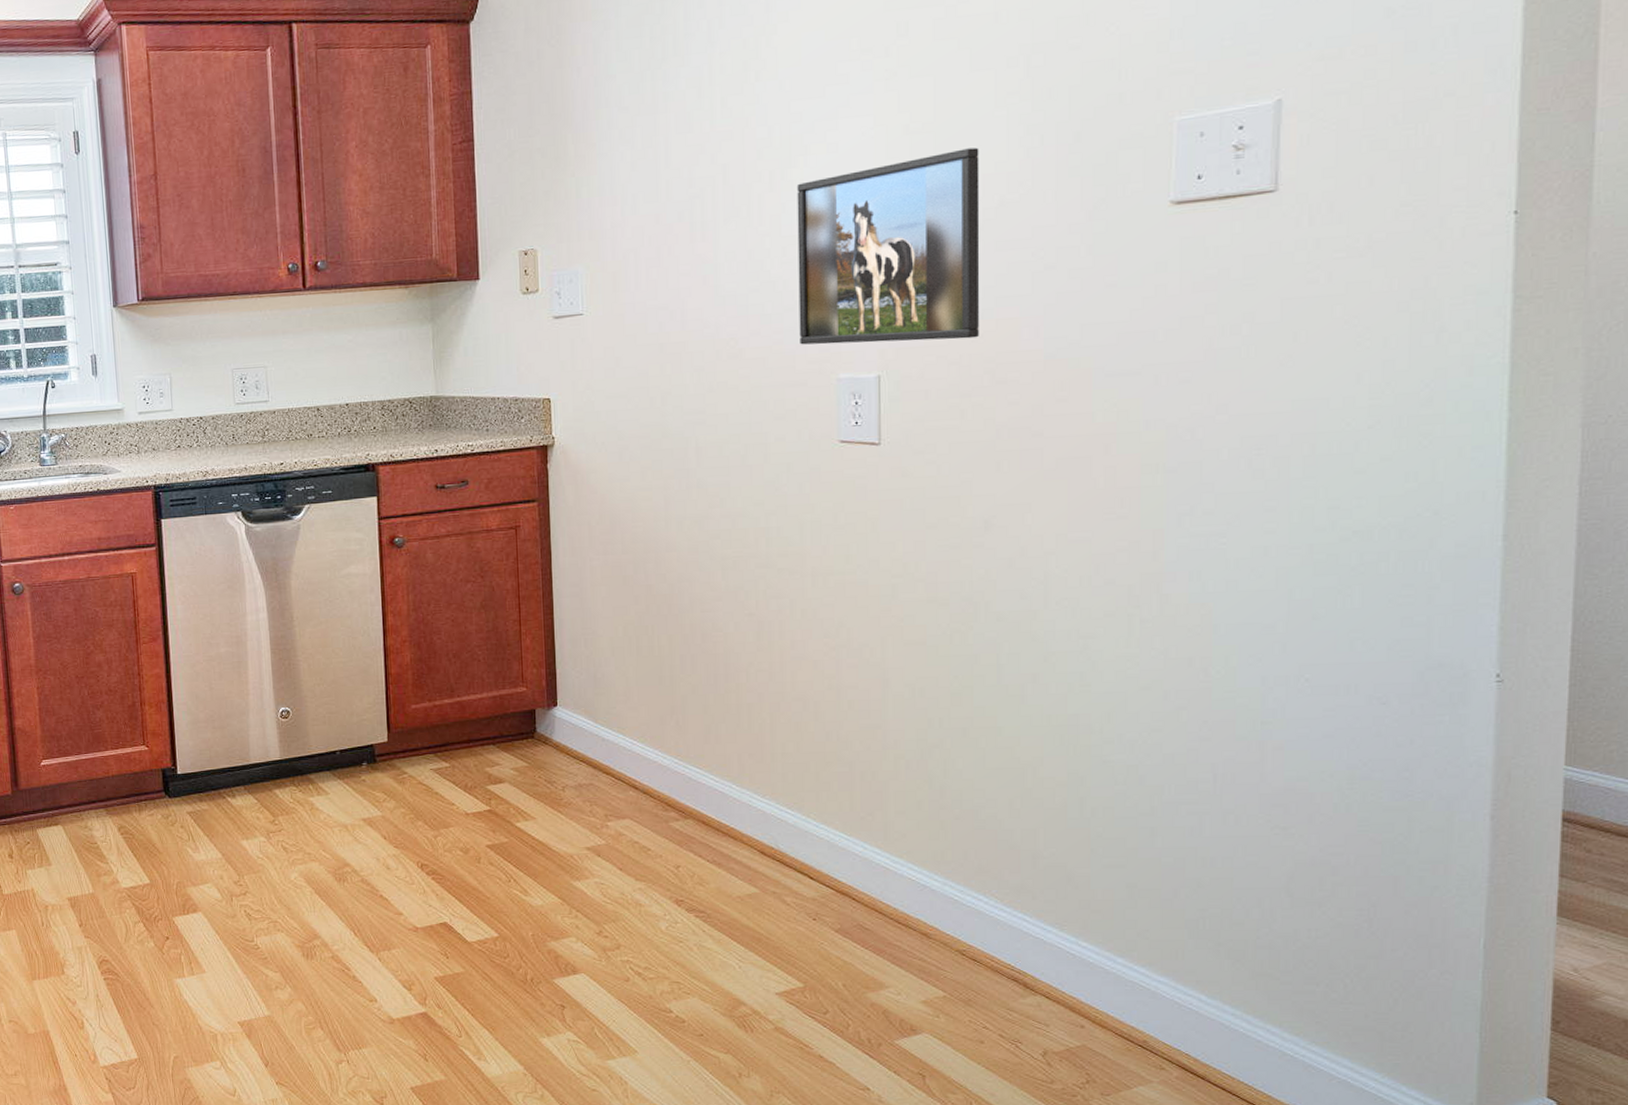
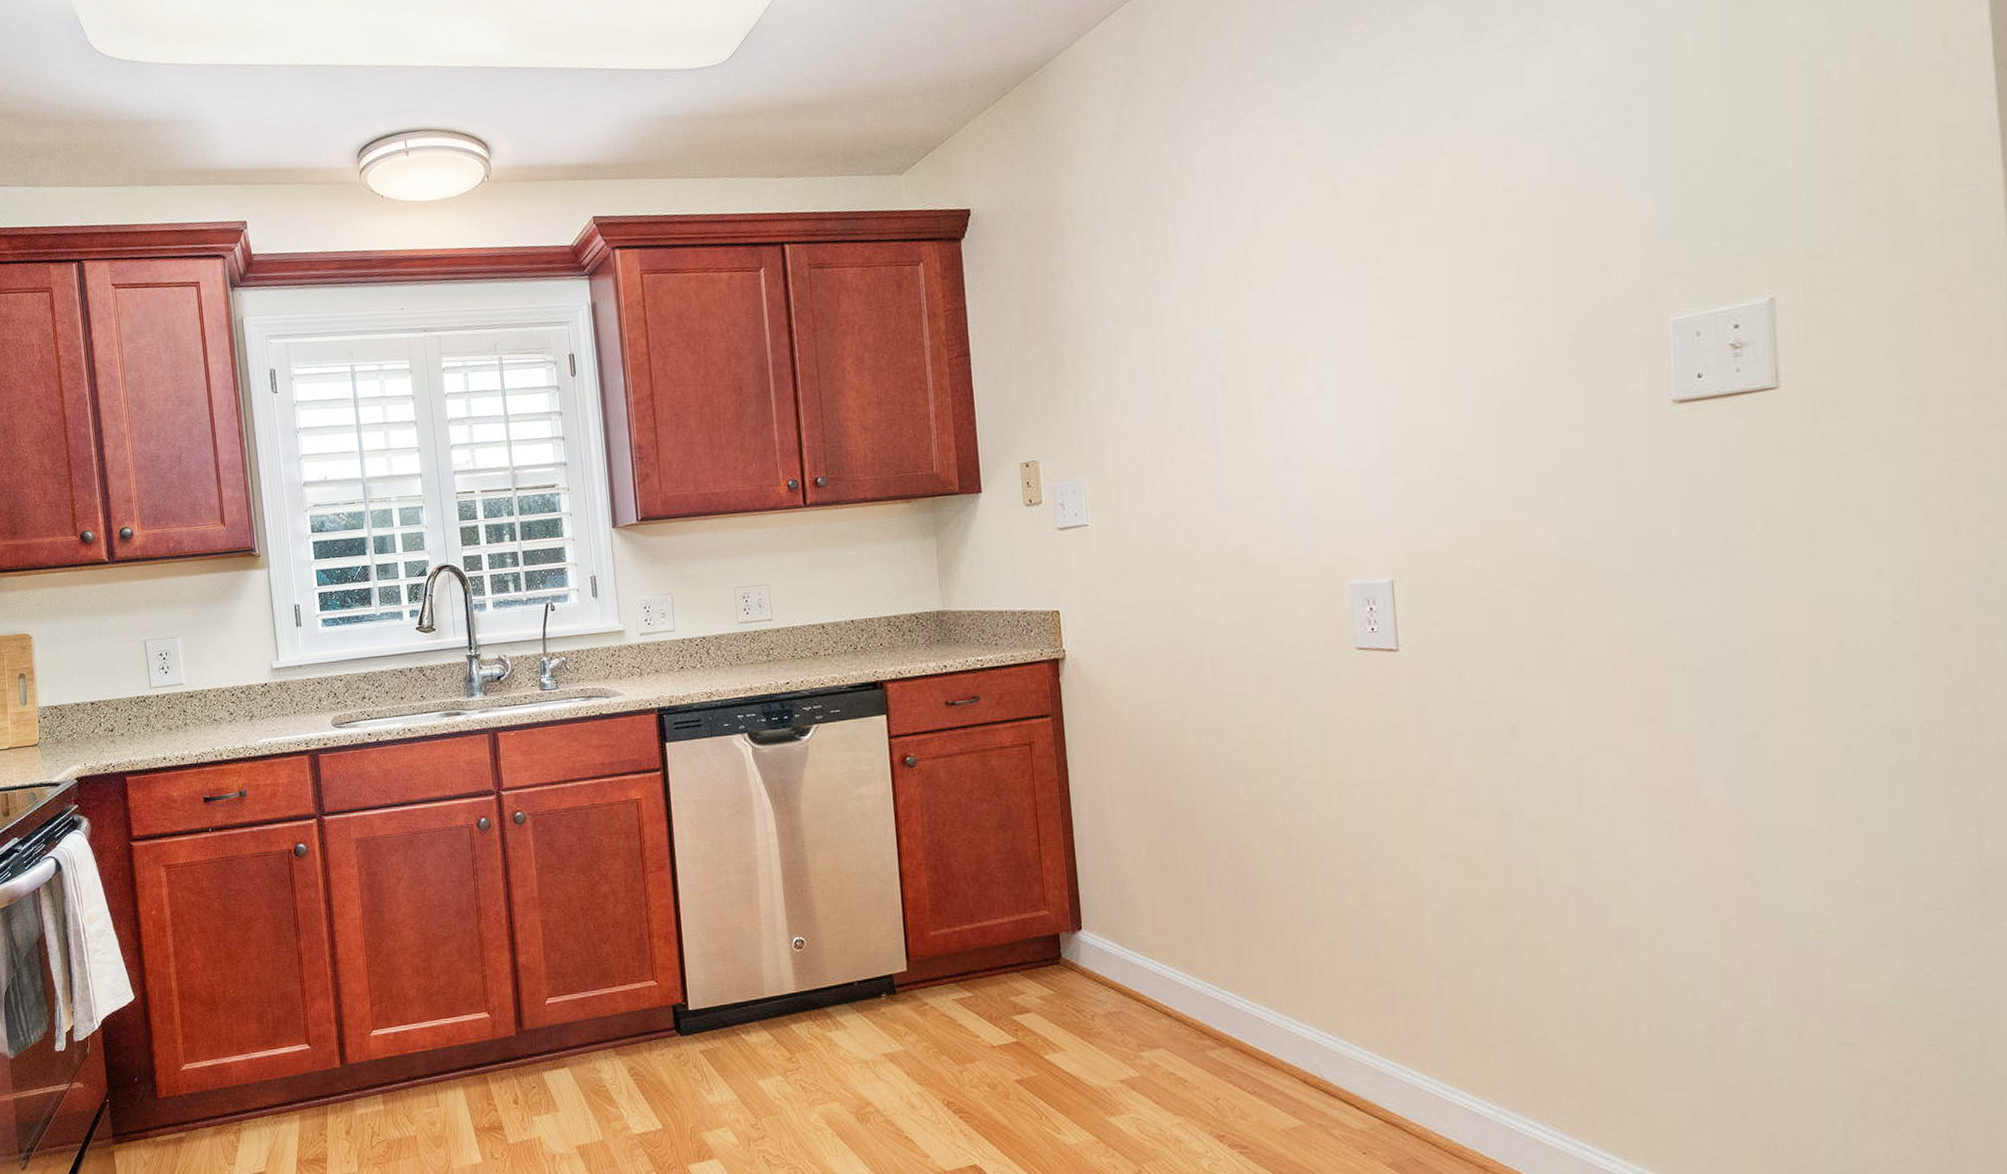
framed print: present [796,147,980,345] -> none [1296,351,1490,551]

